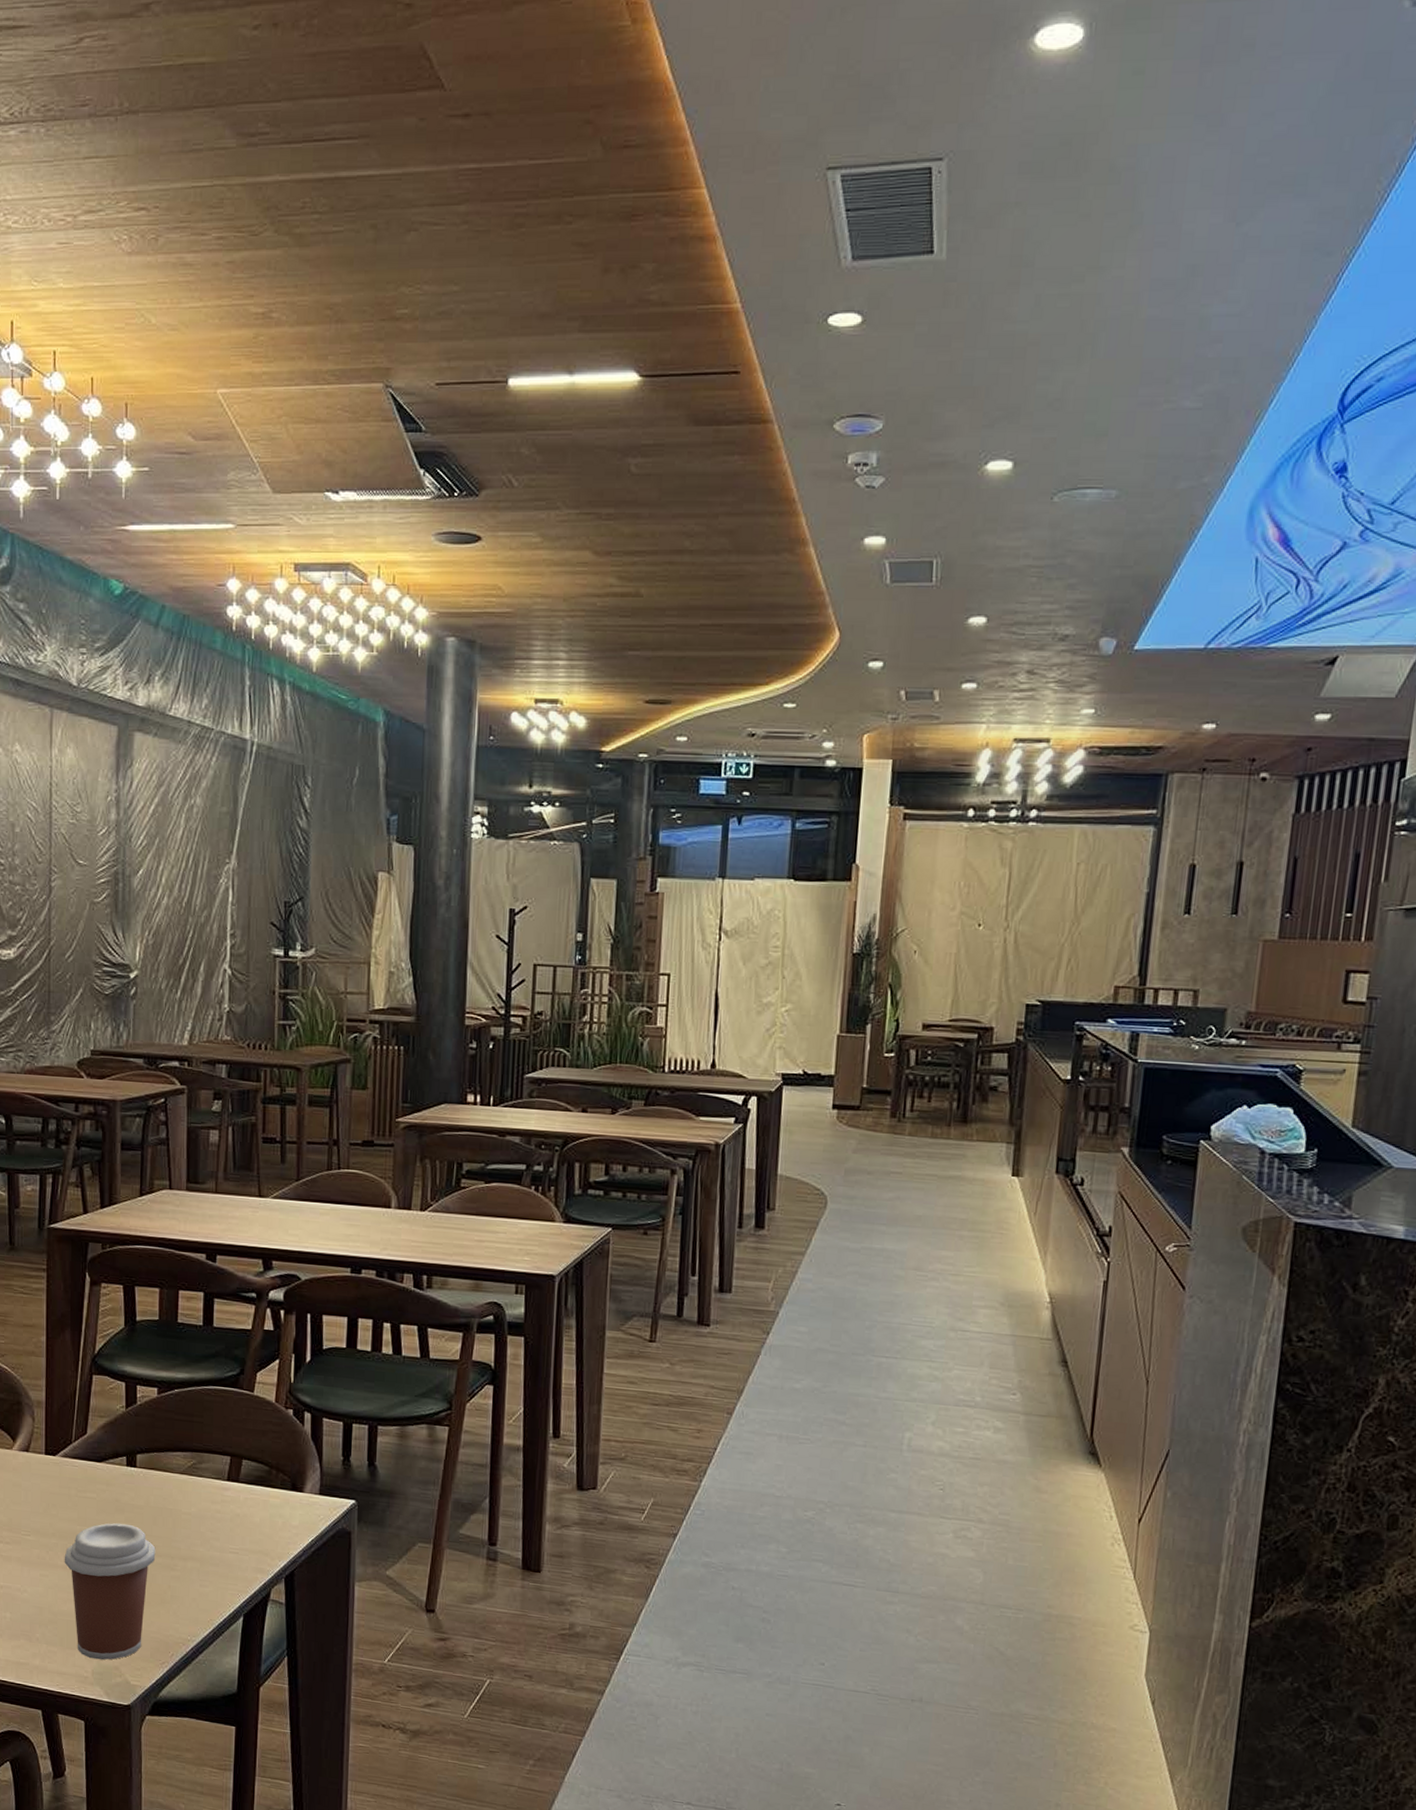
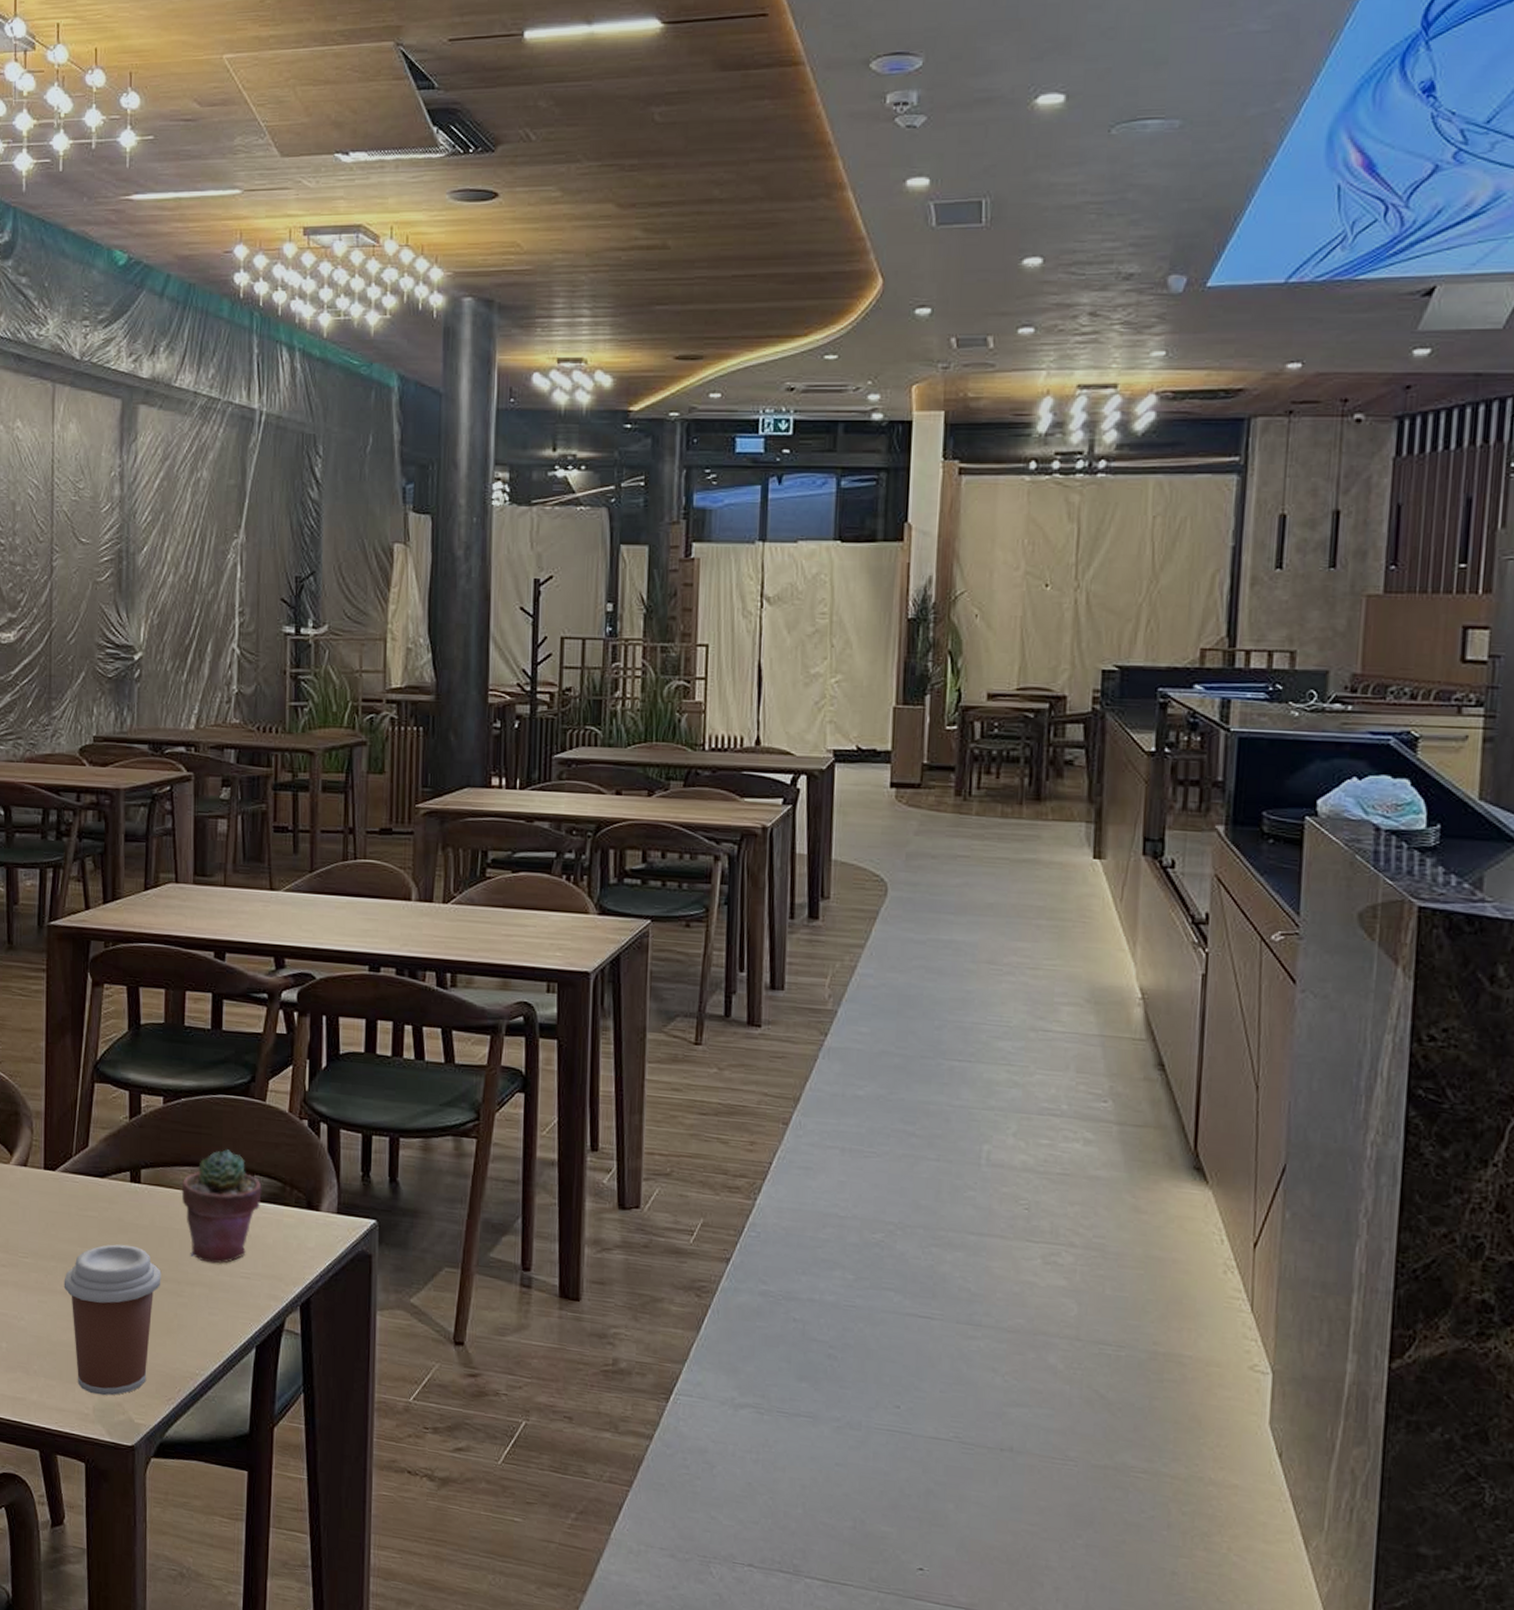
potted succulent: none [174,1436,250,1541] -> present [181,1149,262,1264]

